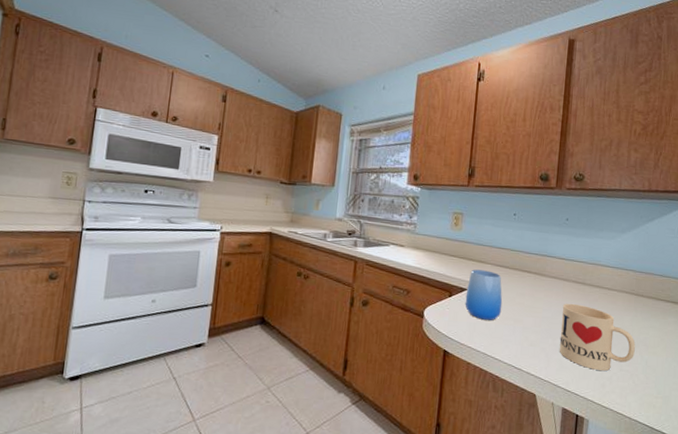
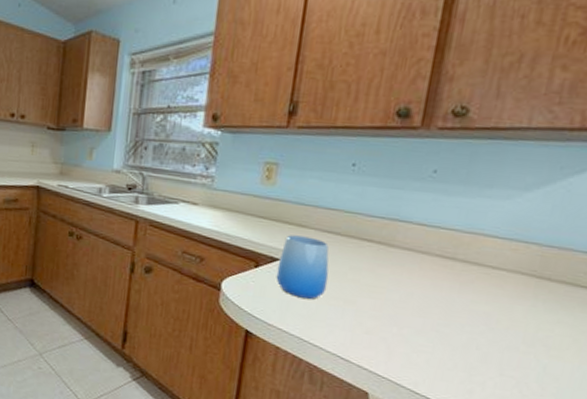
mug: present [559,303,635,371] -> none [407,283,530,374]

